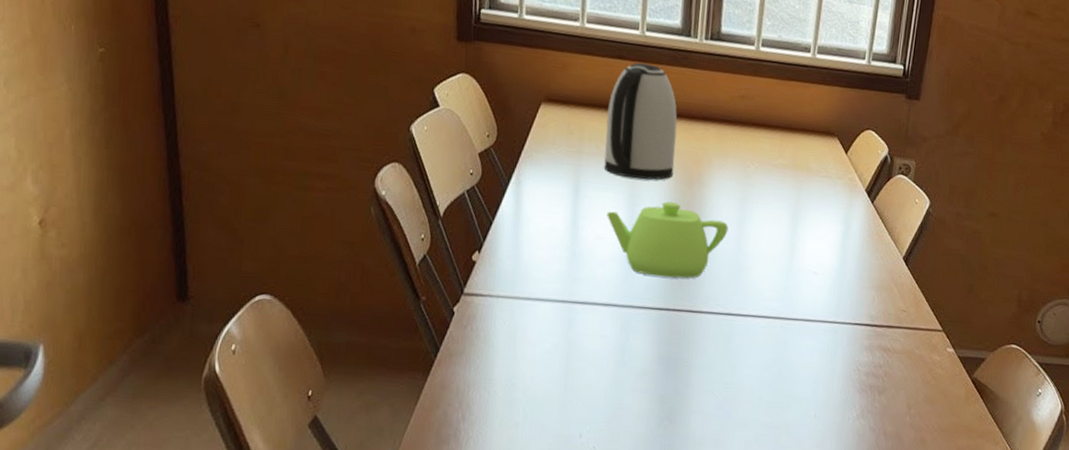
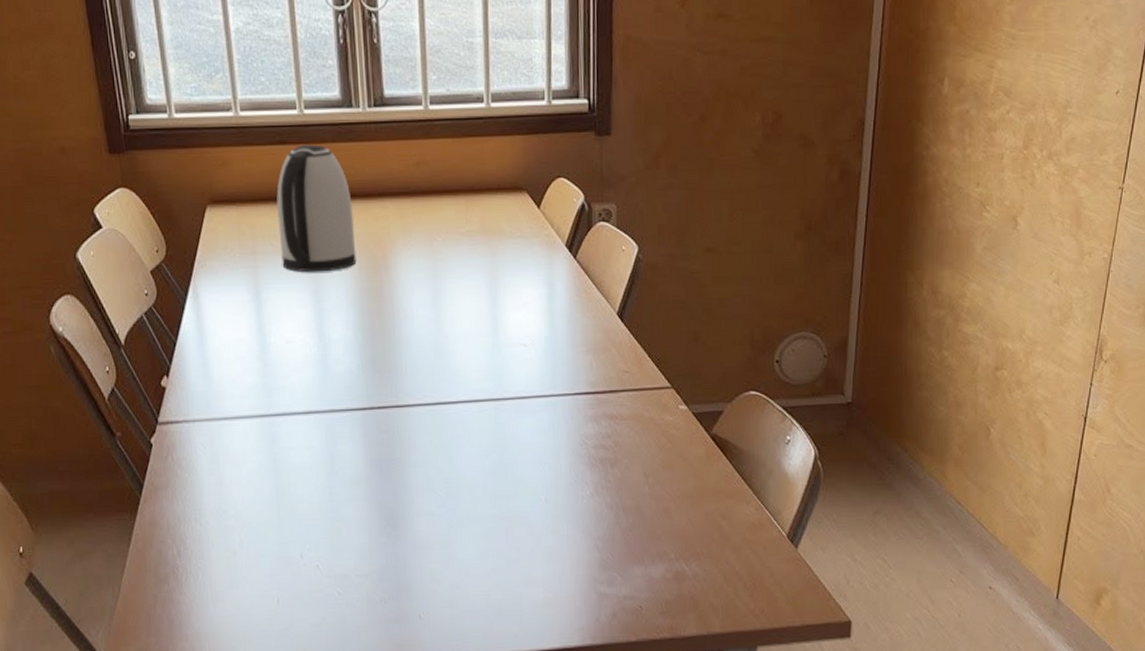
teapot: present [607,201,729,278] -> none [293,291,424,374]

